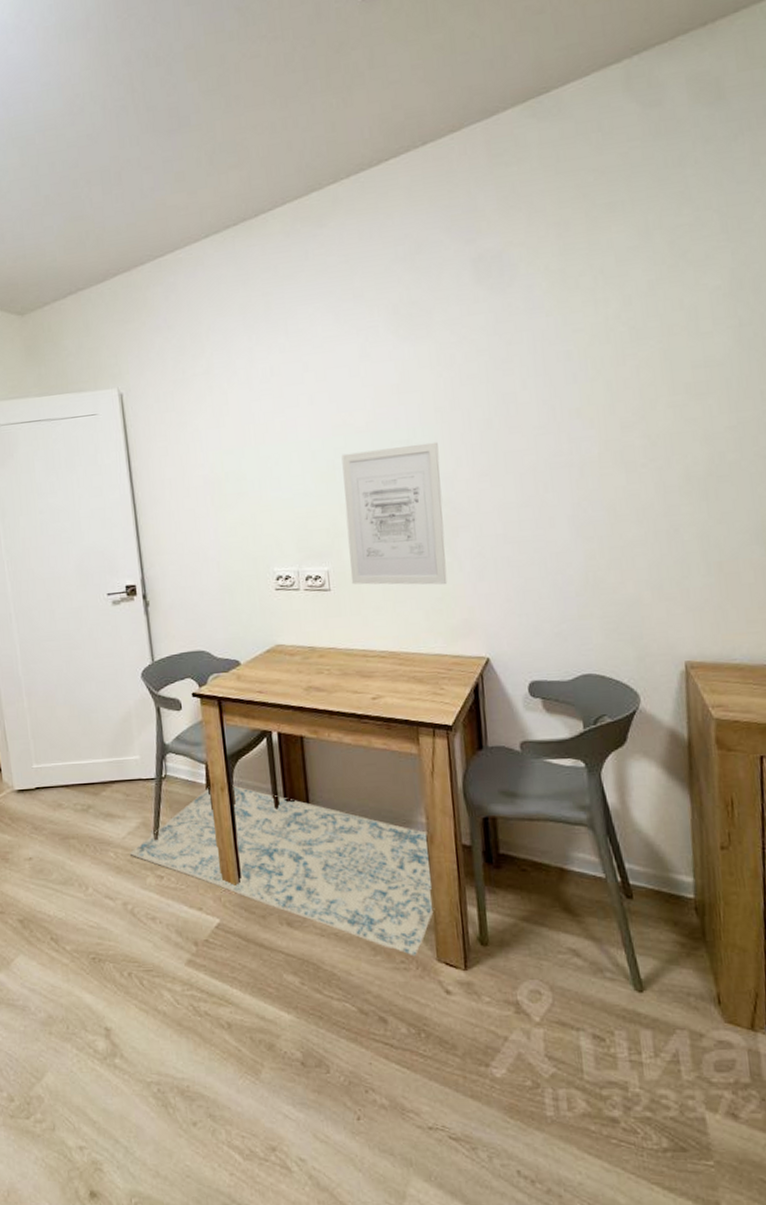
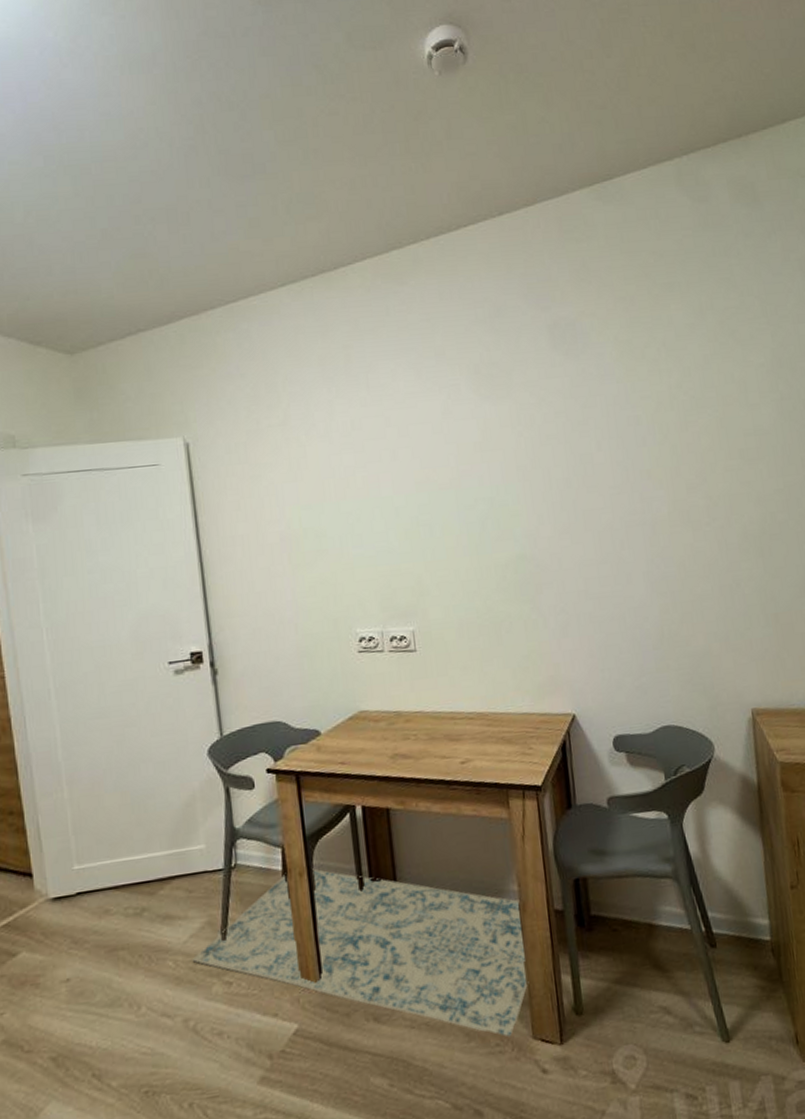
wall art: present [341,441,447,585] -> none [425,499,533,645]

